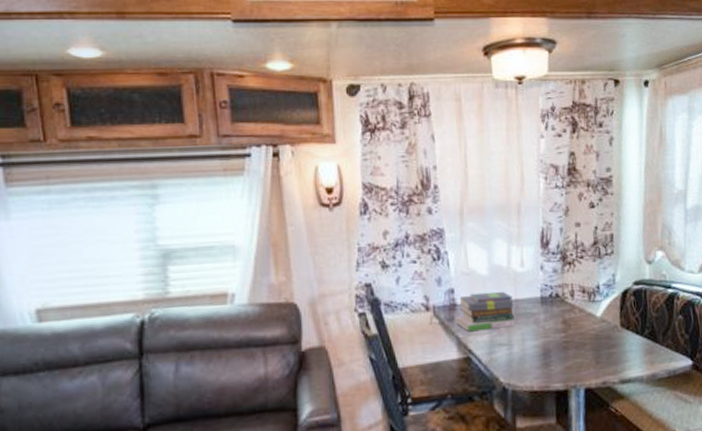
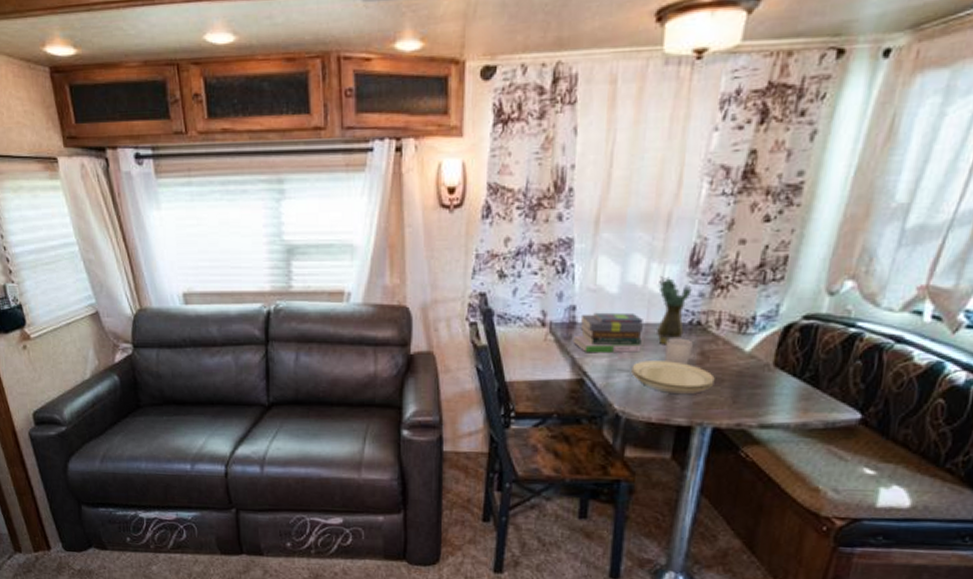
plate: none [509,331,579,362] -> present [631,360,715,395]
vase: none [519,257,547,318] -> present [657,276,692,345]
cup: none [534,310,559,335] -> present [665,338,695,366]

